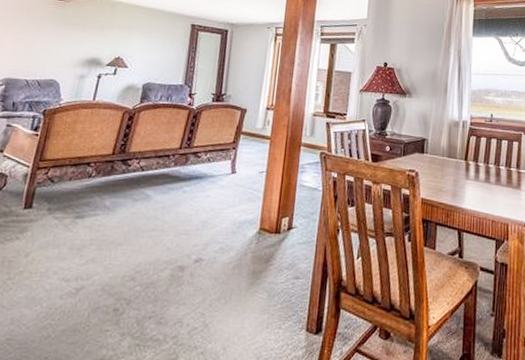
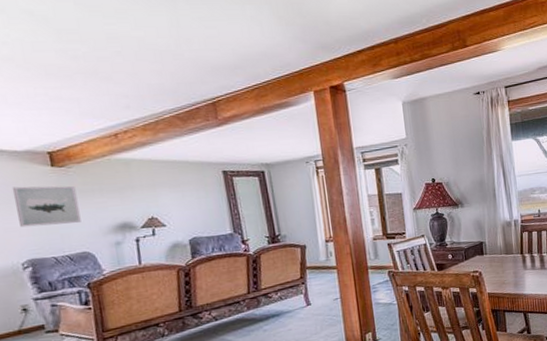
wall art: none [10,11,66,52] -> present [12,185,81,228]

